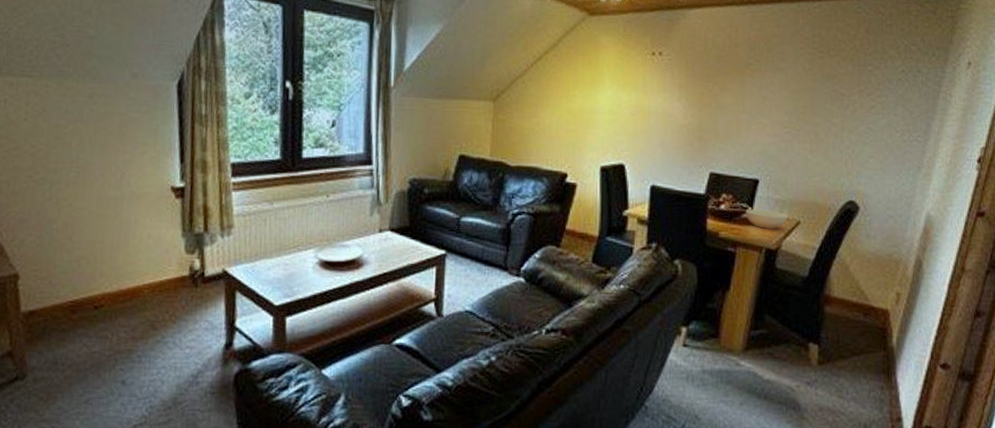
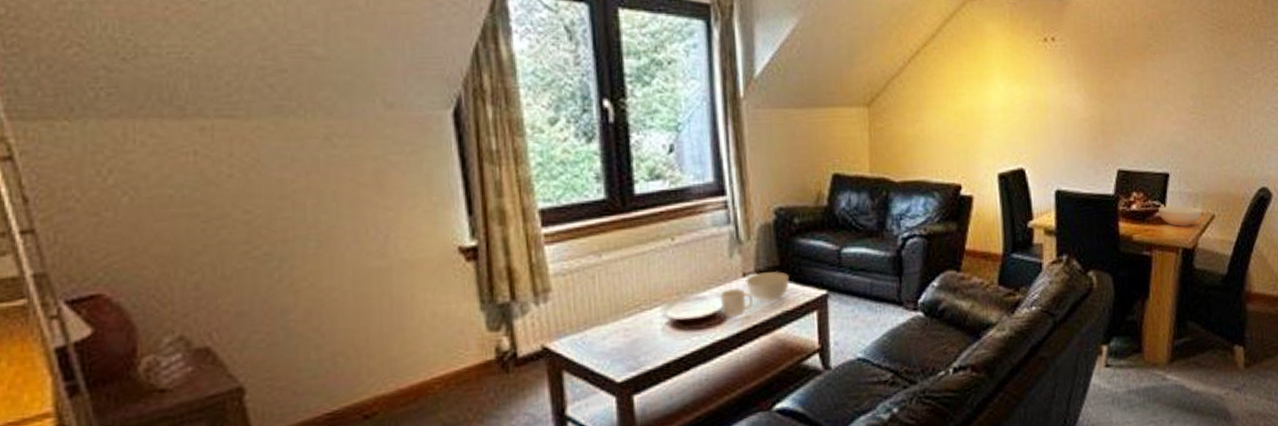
mug: none [359,240,385,266] -> present [719,288,753,320]
bowl: none [381,230,416,256] -> present [745,270,790,304]

